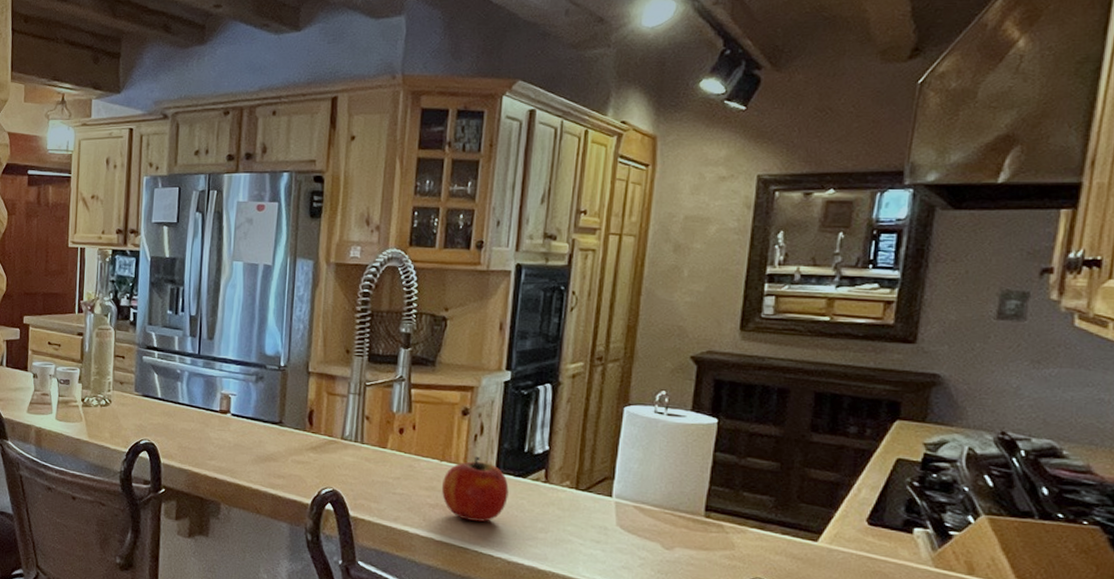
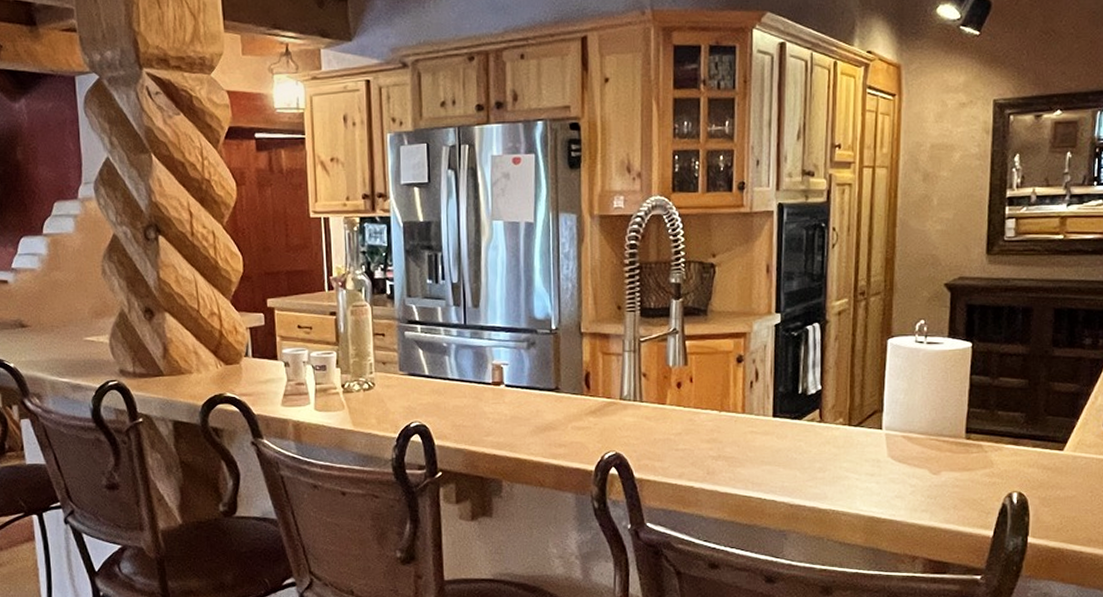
fruit: present [441,456,509,522] -> none [722,402,786,468]

